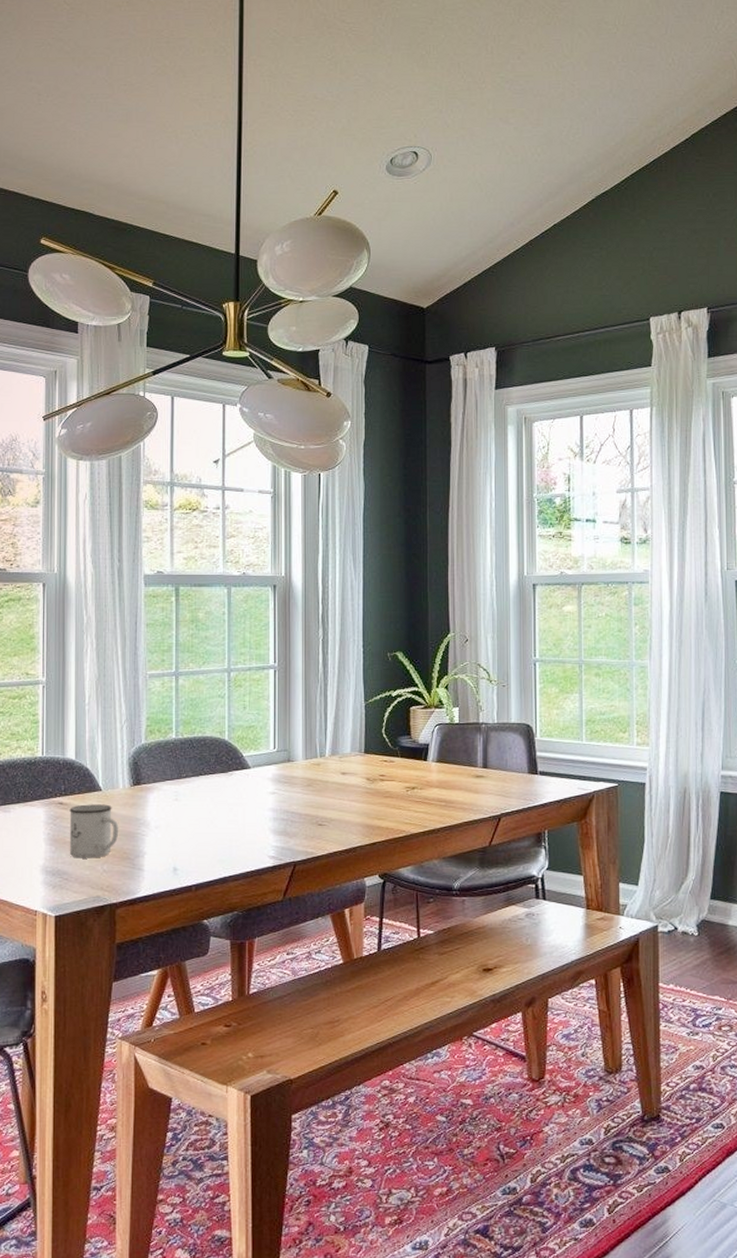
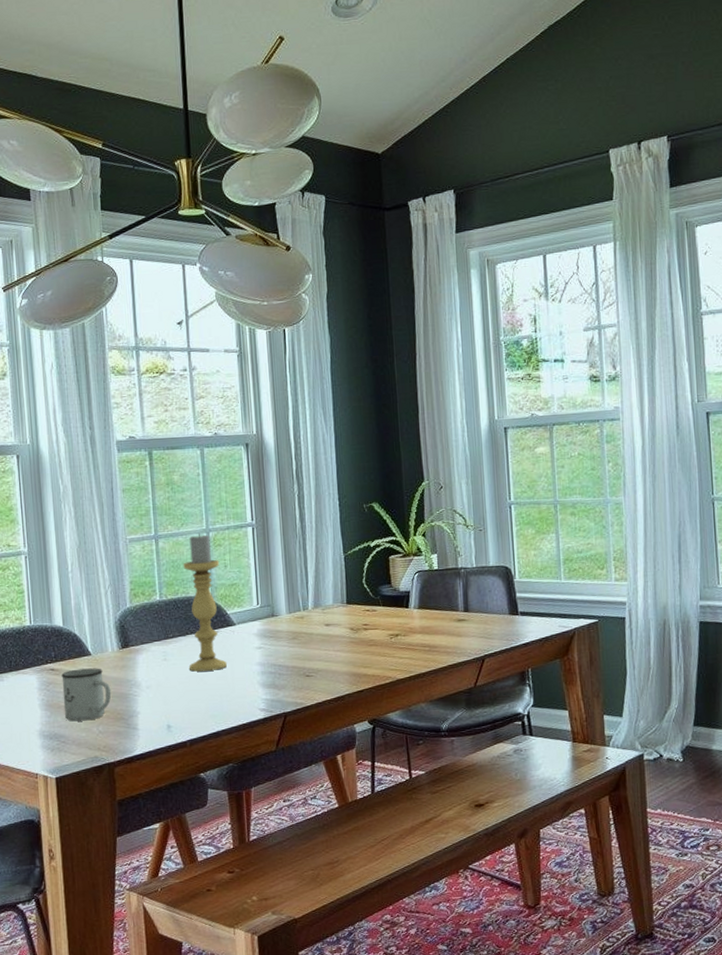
candle holder: none [200,672,240,814] -> present [183,532,228,672]

